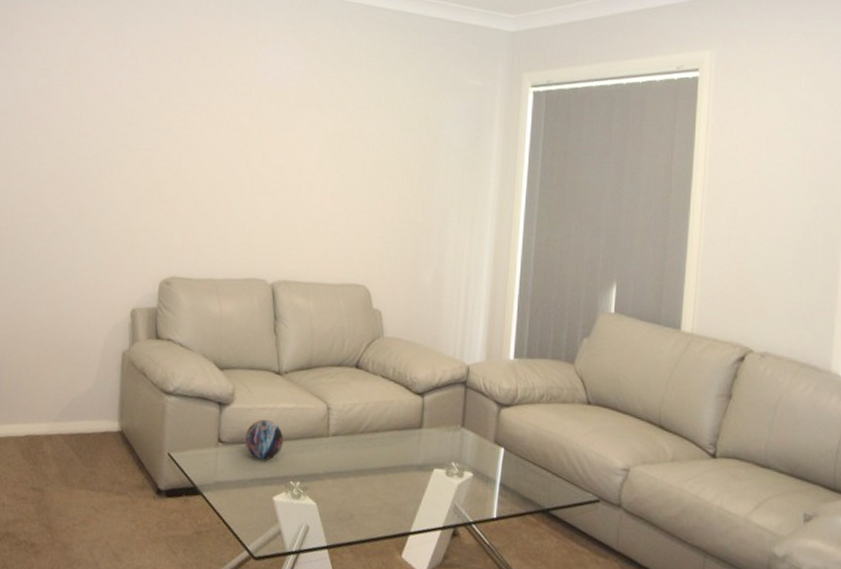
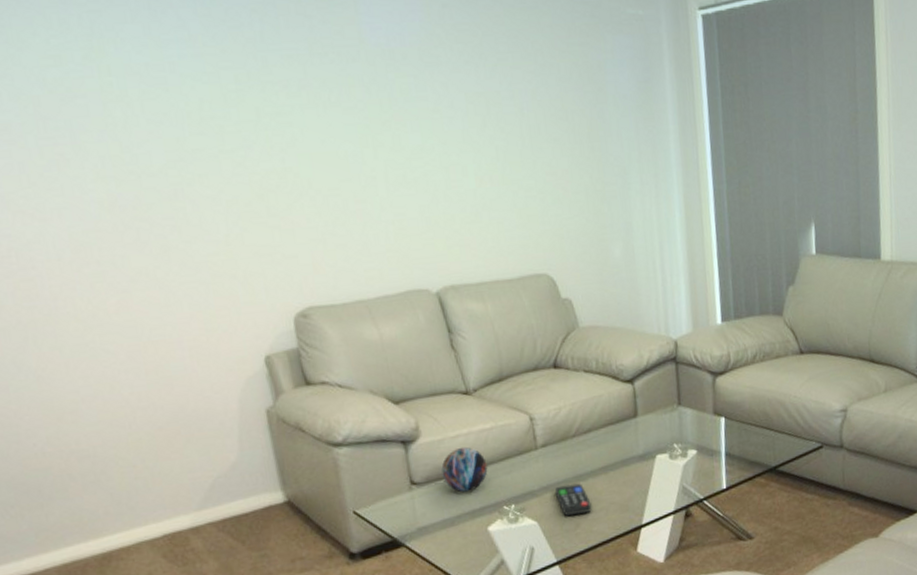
remote control: none [337,475,367,507] -> present [555,483,592,517]

